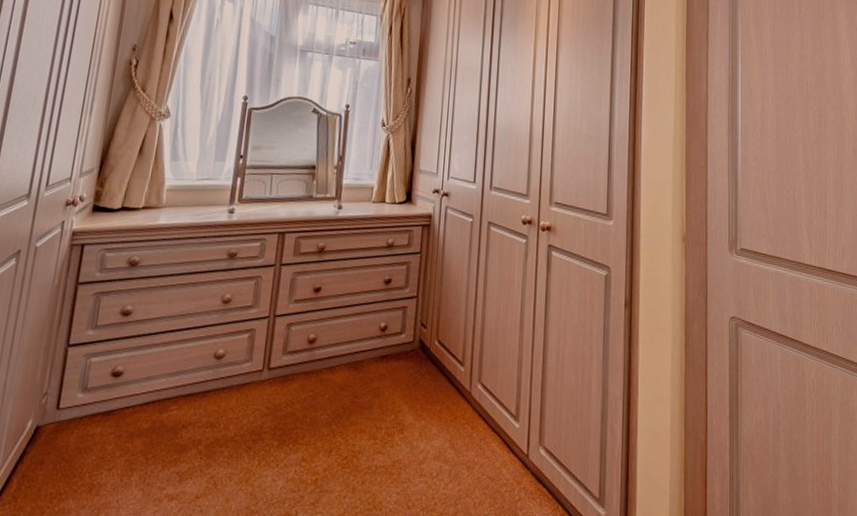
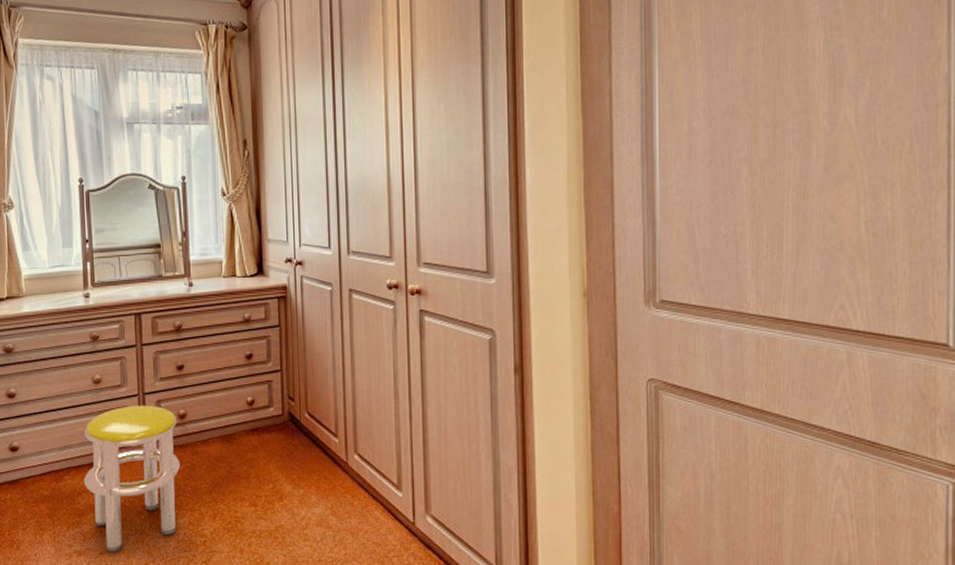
stool: none [191,327,306,496] -> present [83,405,181,553]

